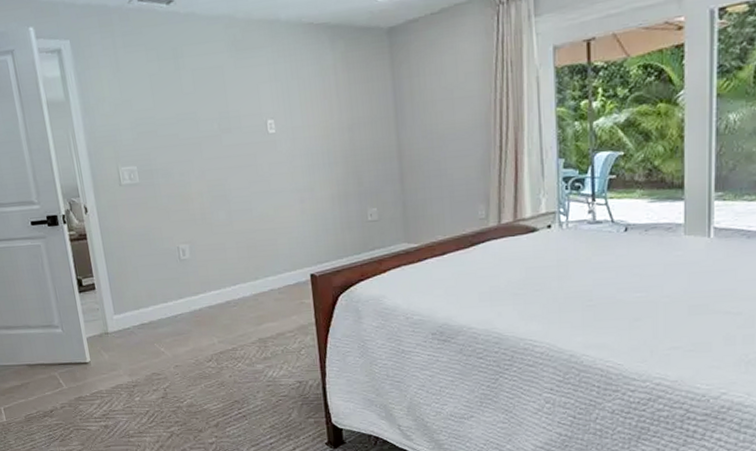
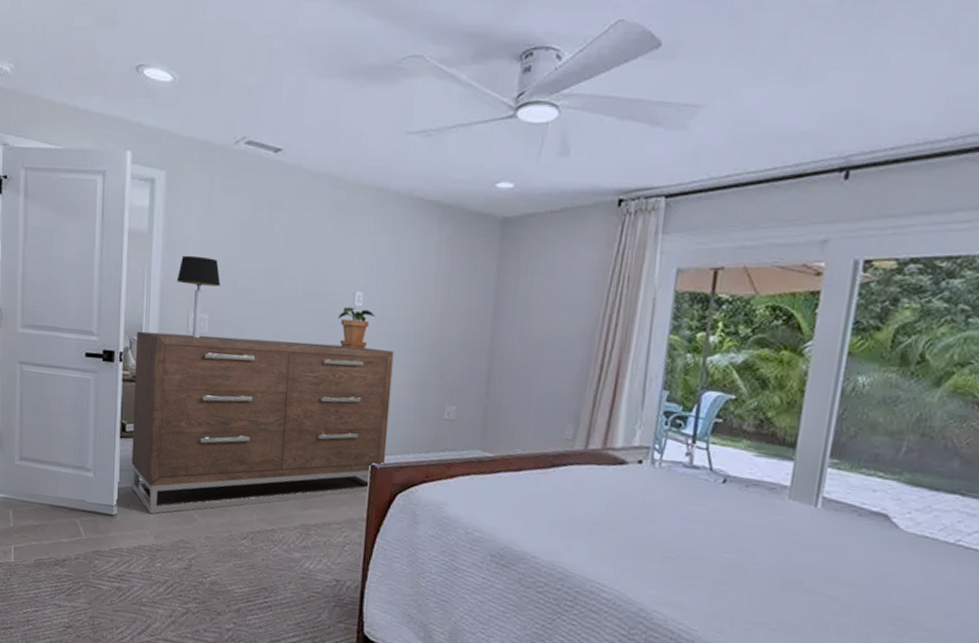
dresser: none [74,168,323,356] -> present [131,331,394,515]
table lamp: none [100,113,143,190] -> present [176,255,221,339]
potted plant: none [255,135,288,174] -> present [338,306,375,350]

